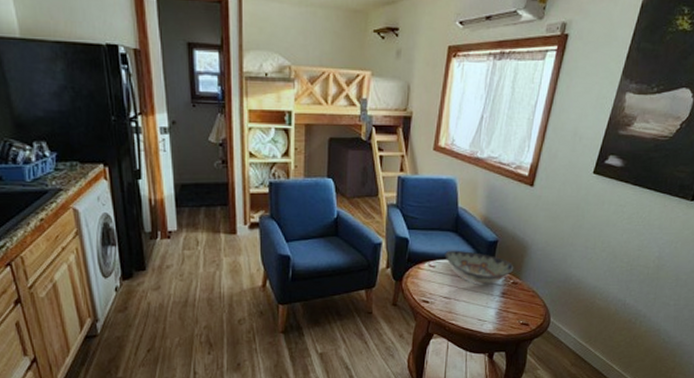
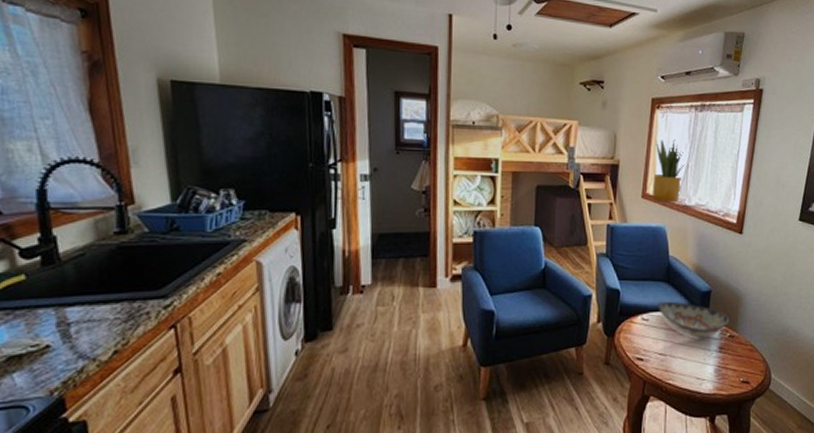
planter: none [444,90,479,155] -> present [652,139,685,203]

